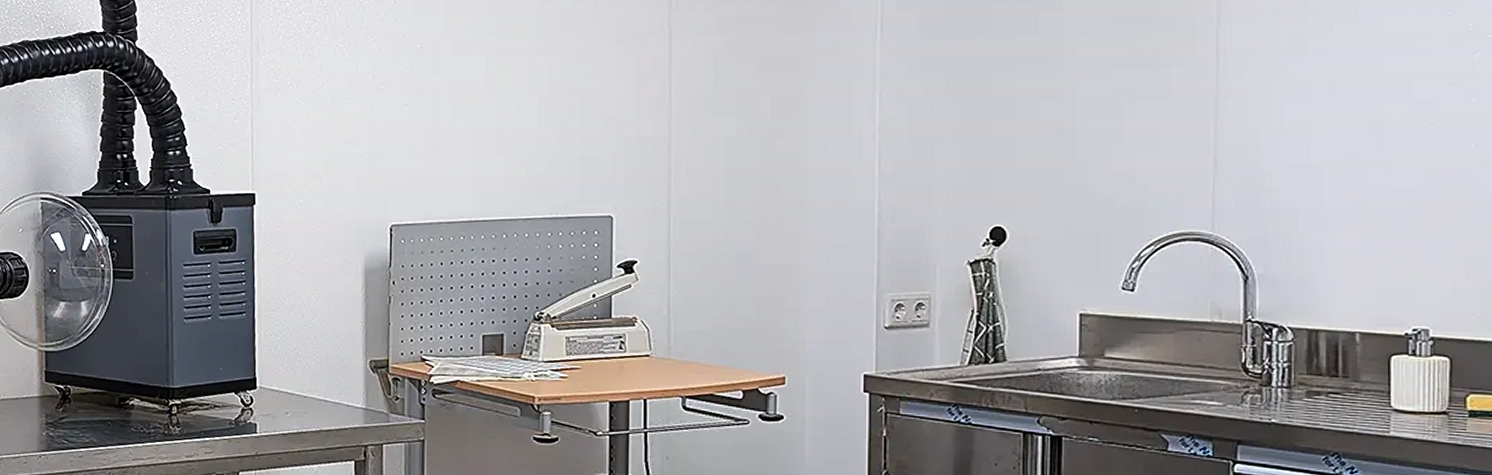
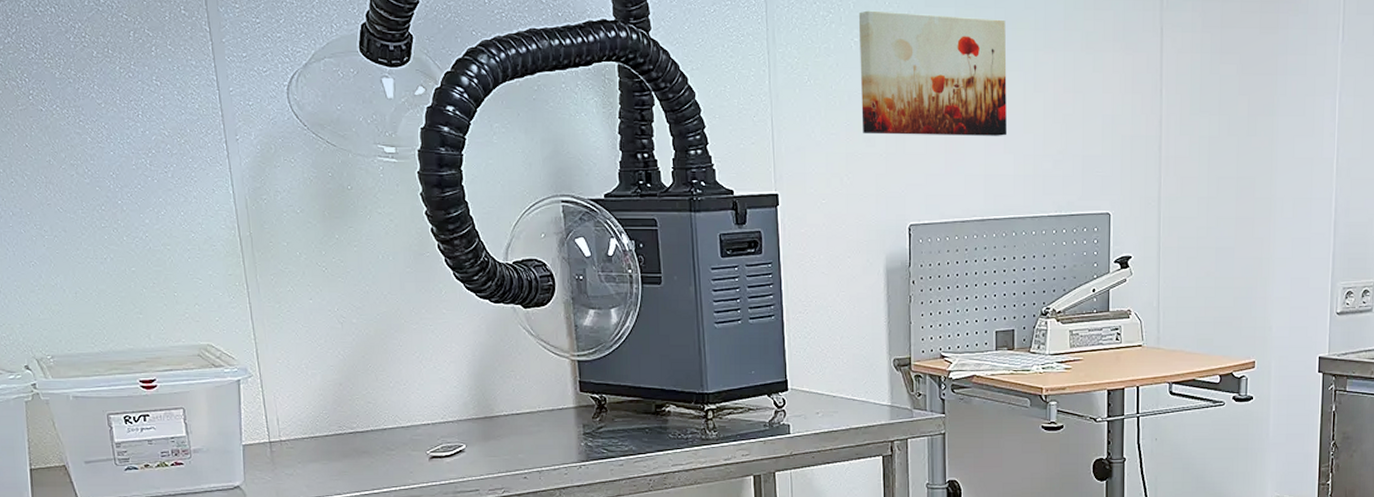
wall art: none [344,18,499,138] -> present [858,10,1007,136]

